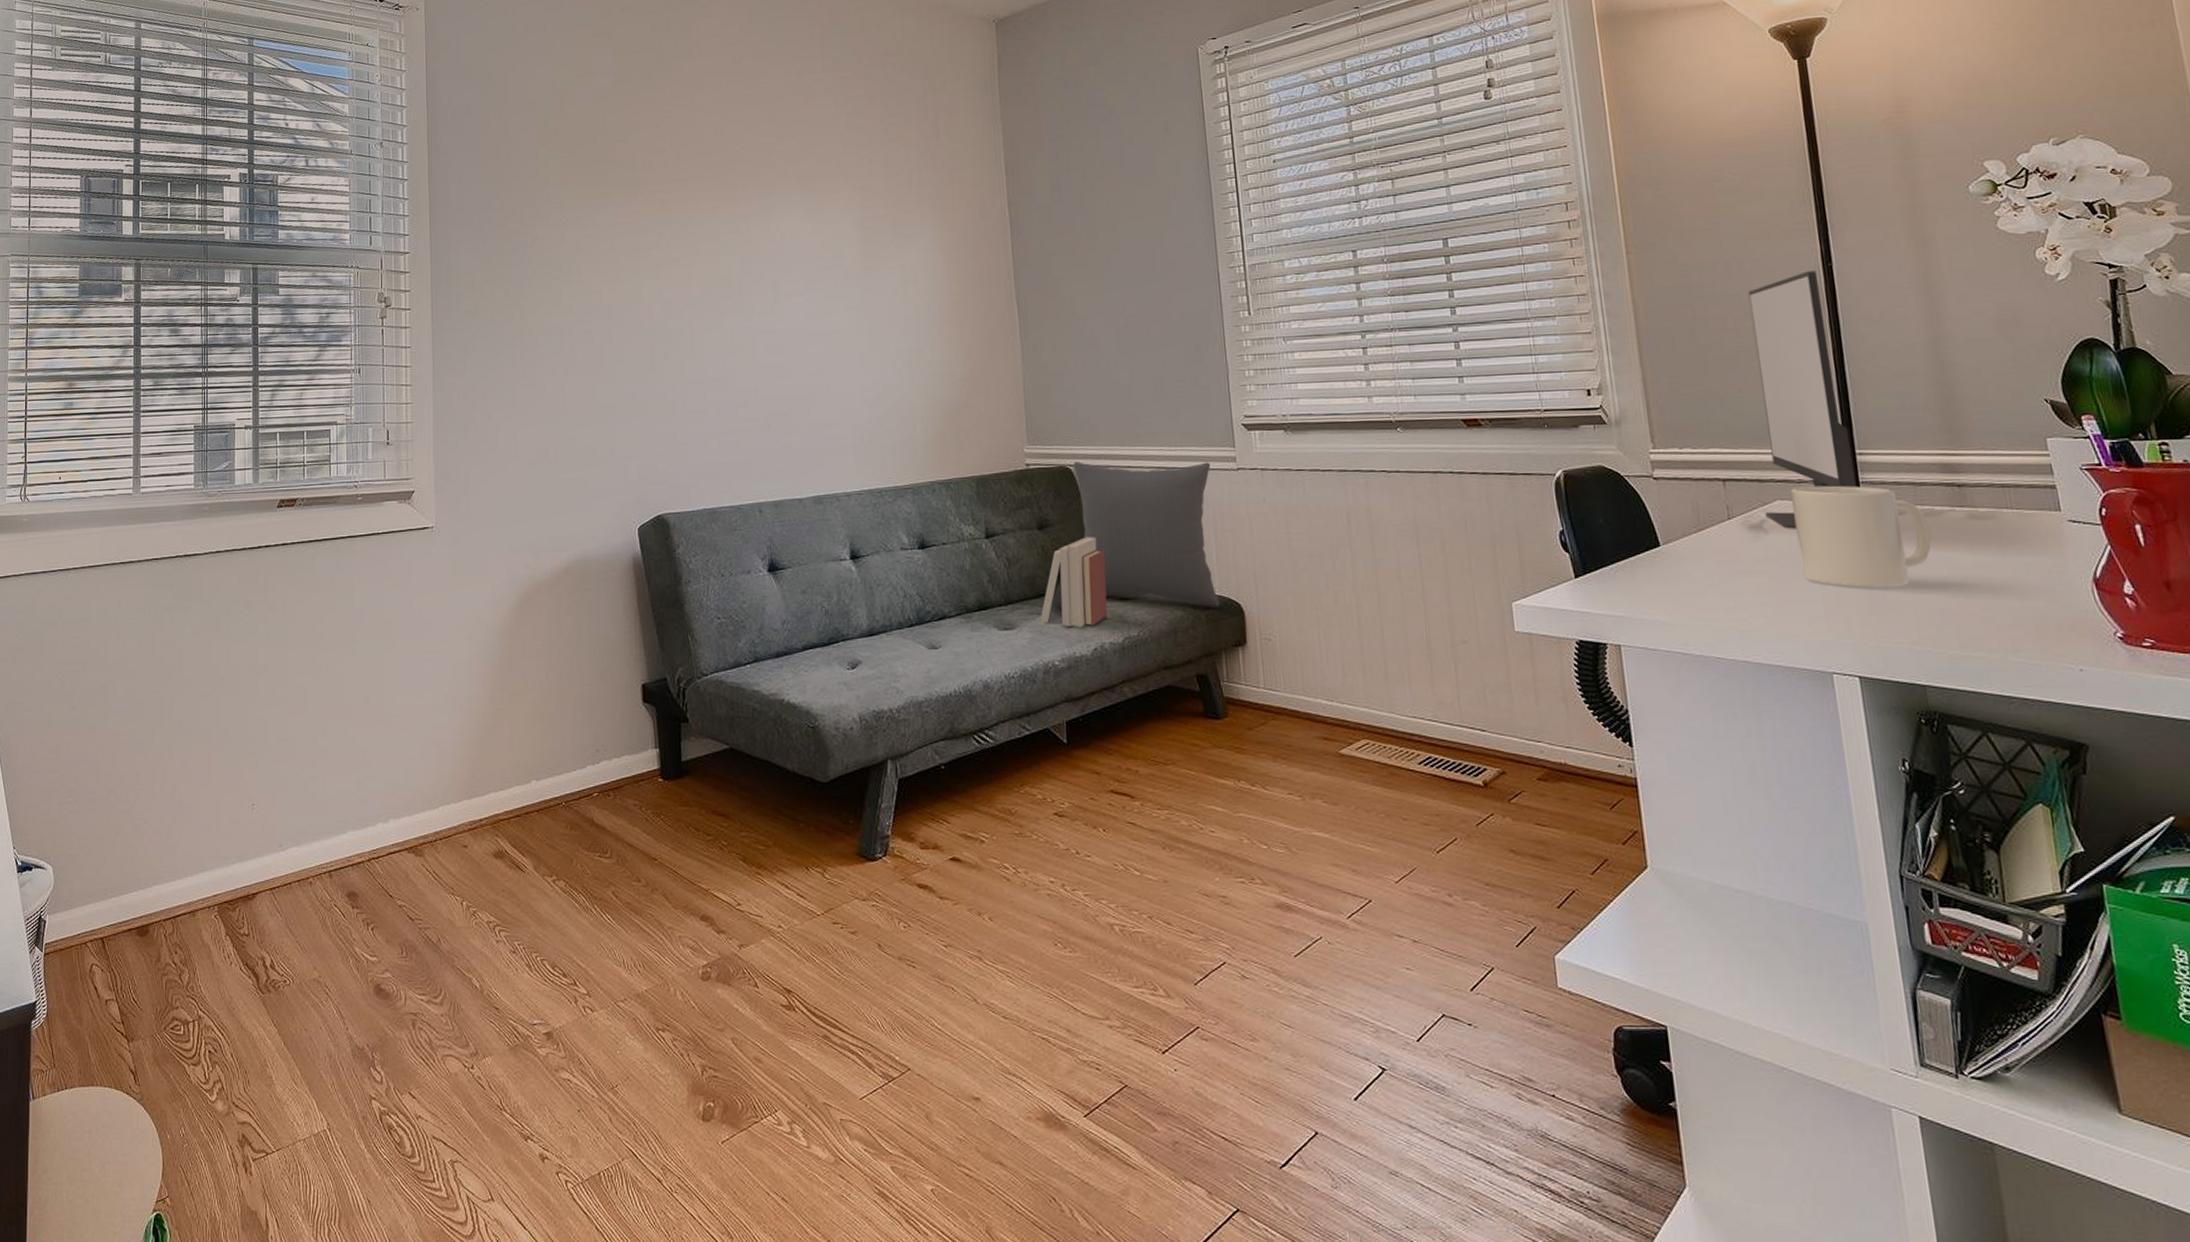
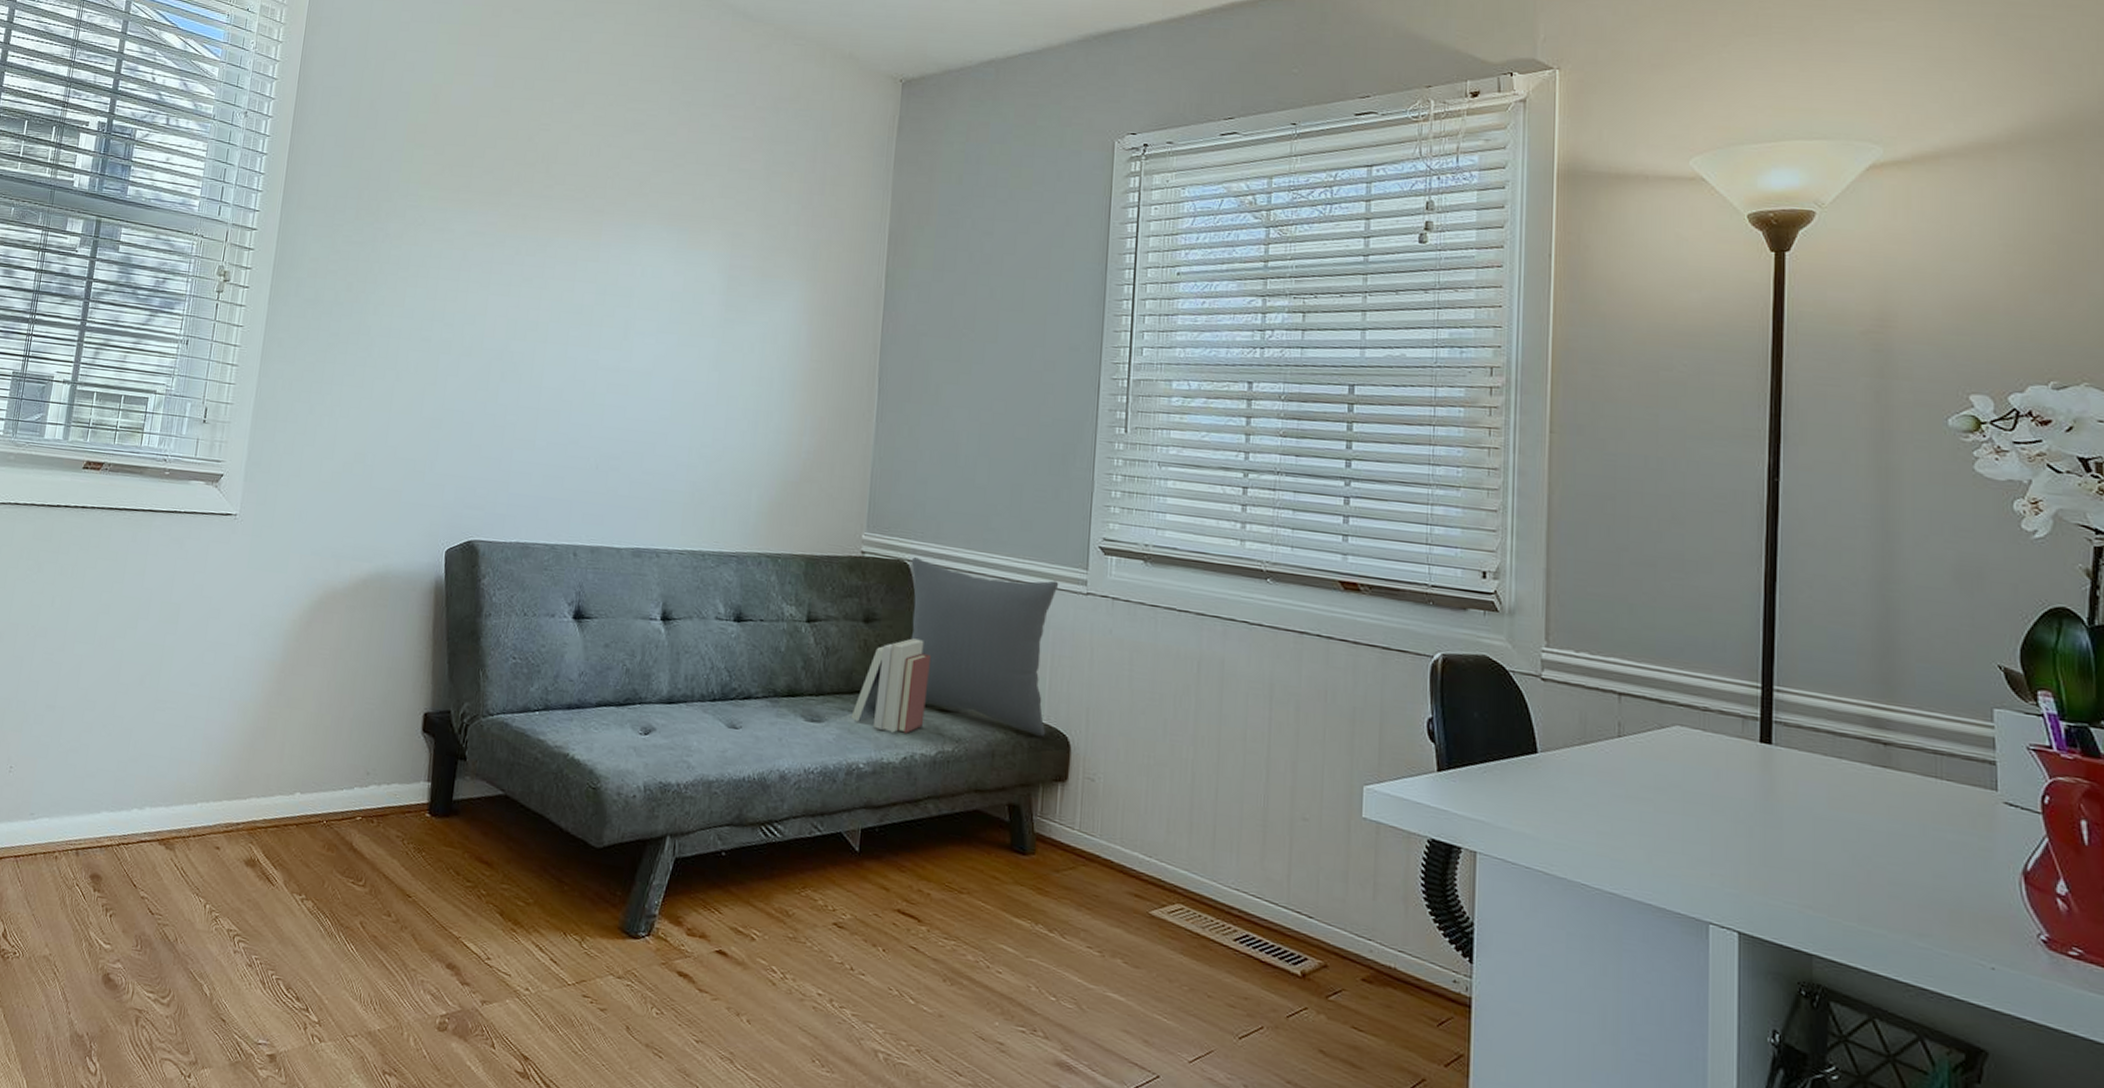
computer monitor: present [1747,271,1857,529] -> none [1660,483,1769,760]
mug: present [1790,485,1932,588] -> none [1691,714,1844,843]

